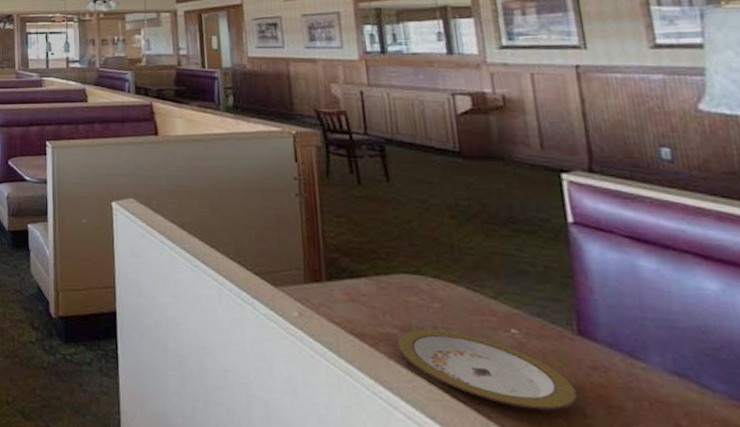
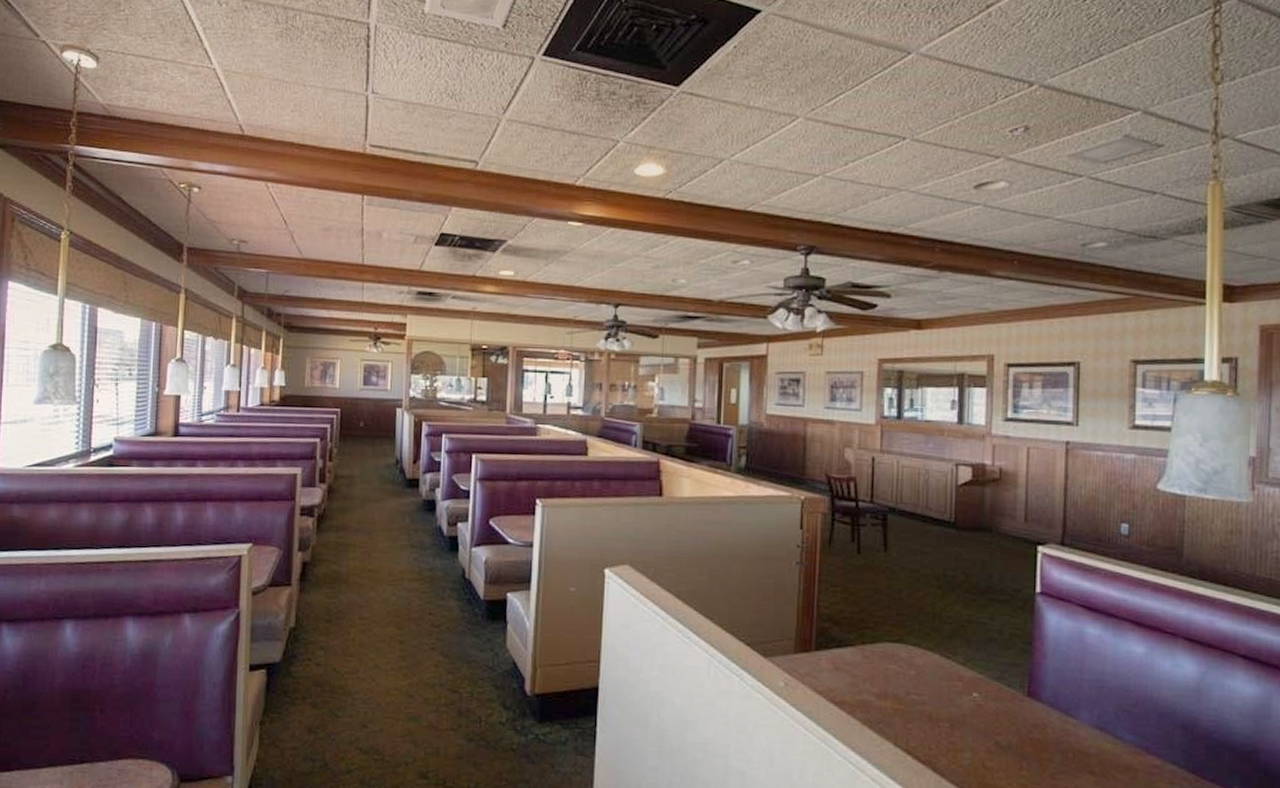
plate: present [396,328,579,411] -> none [872,695,1019,766]

